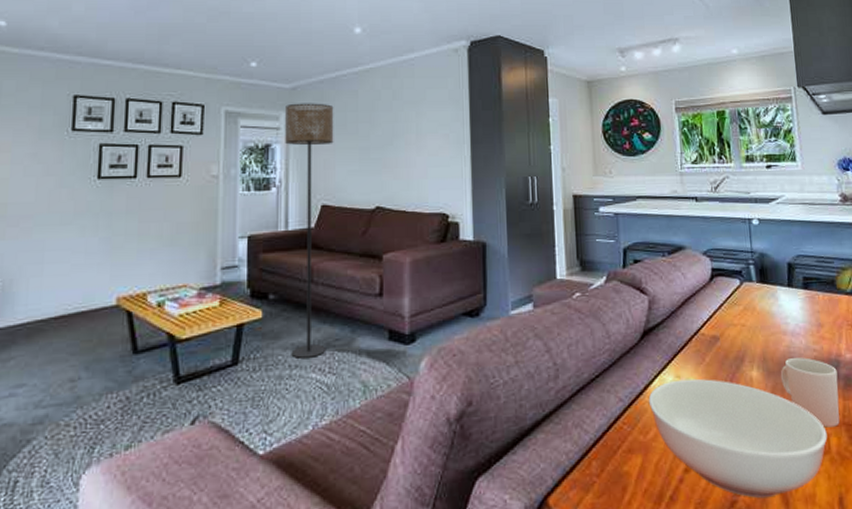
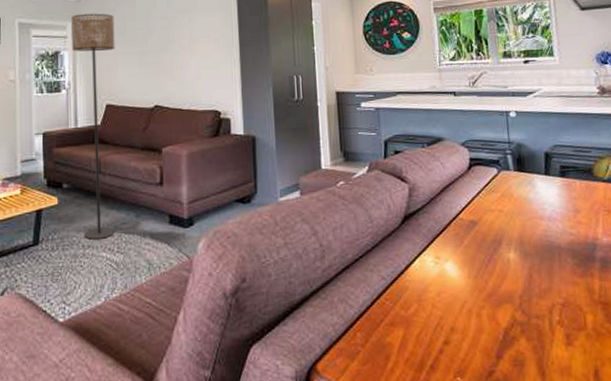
bowl: present [648,378,828,498] -> none [409,259,584,369]
mug: present [780,357,840,428] -> none [537,241,596,306]

